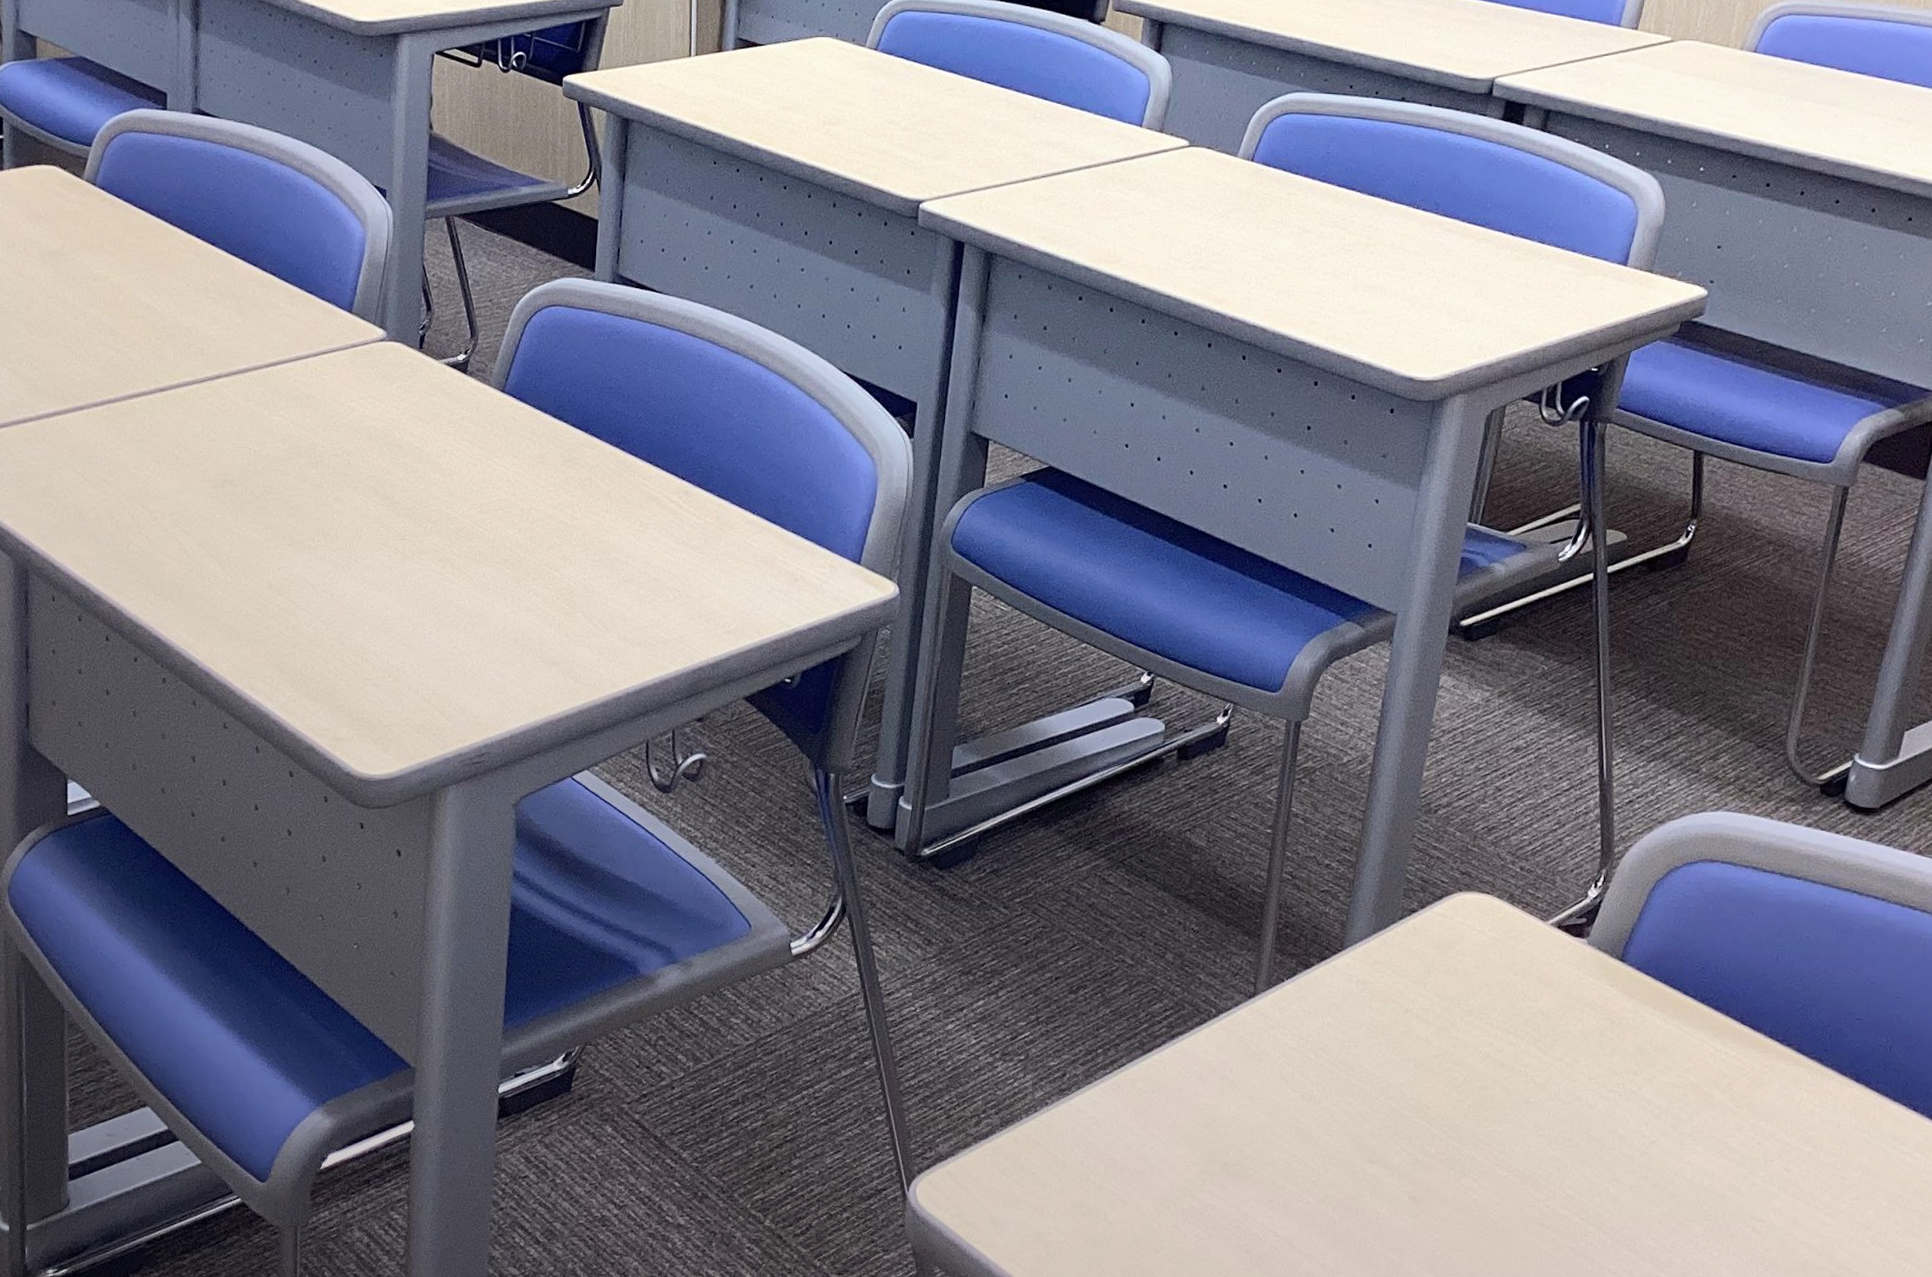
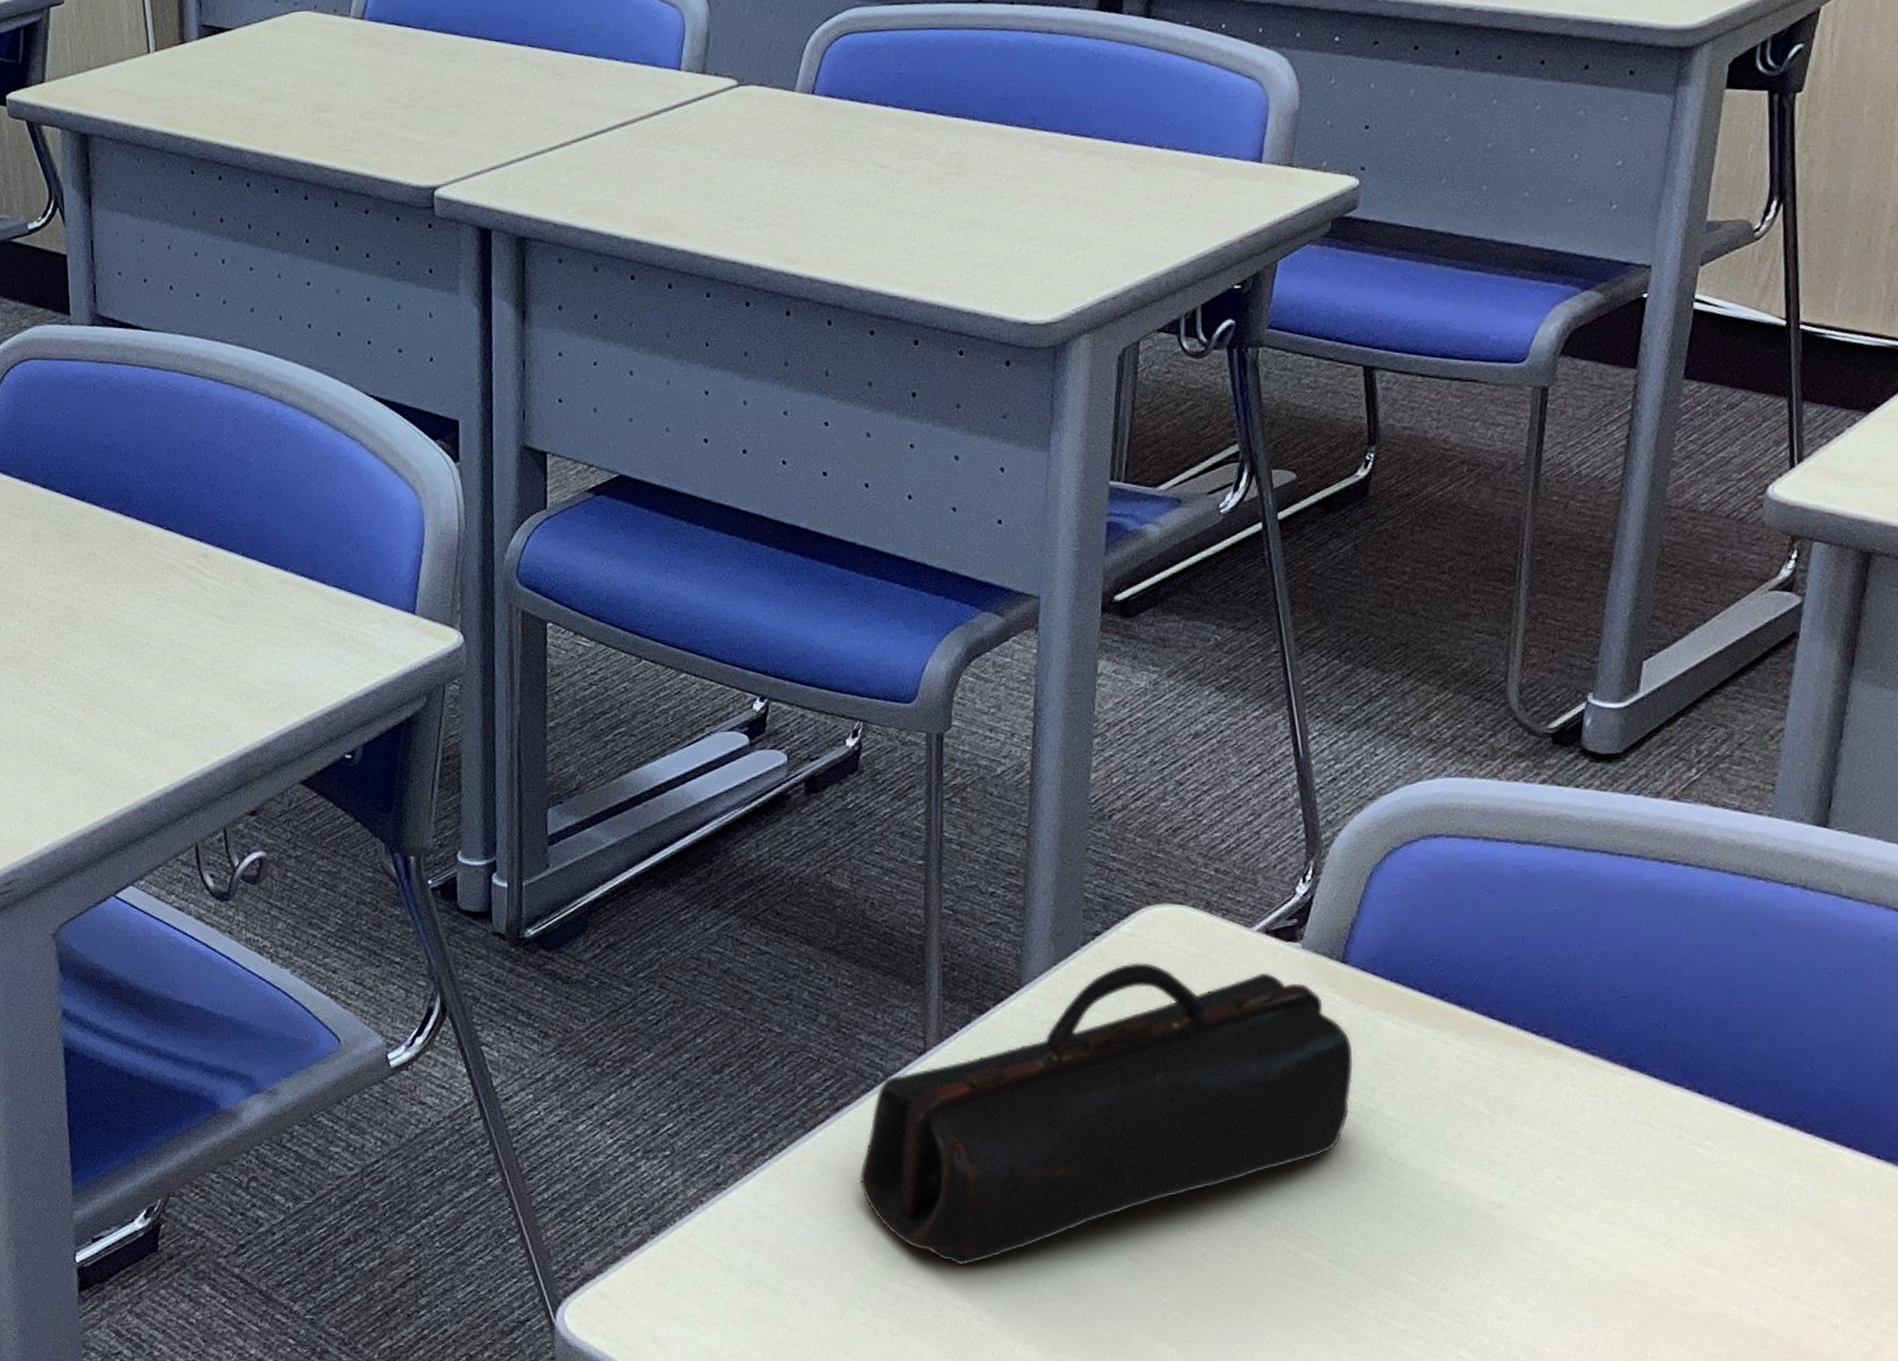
pencil case: none [1185,939,1621,1186] -> present [859,962,1354,1266]

